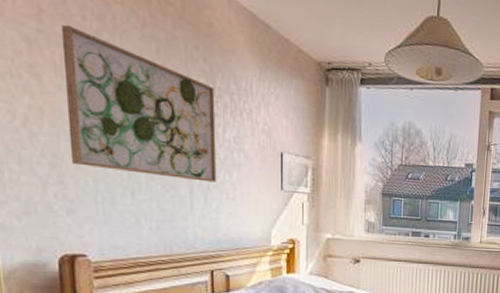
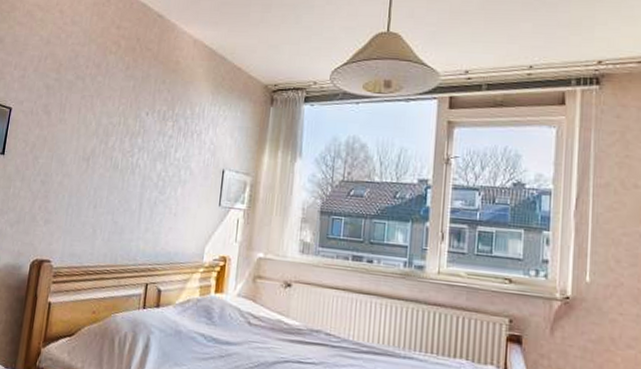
wall art: present [60,24,217,183] -> none [56,73,173,198]

